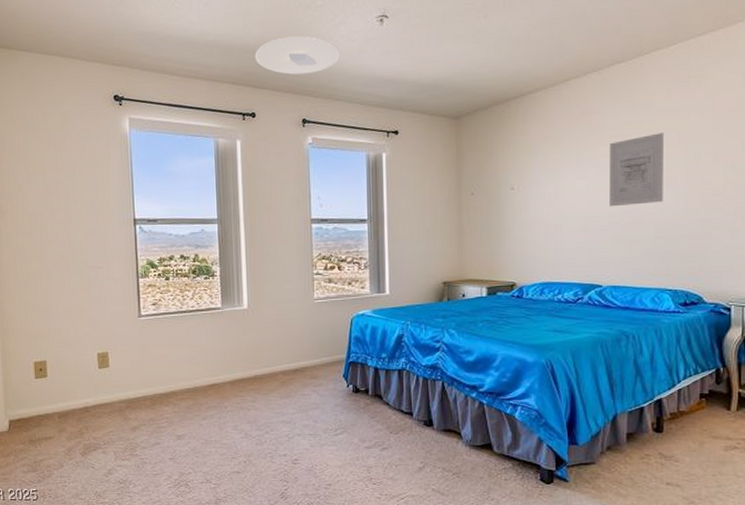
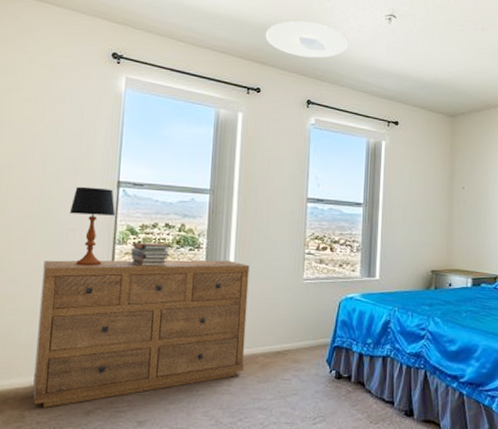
dresser: none [80,286,265,425] -> present [33,260,250,408]
table lamp: none [95,226,136,299] -> present [69,186,116,266]
book stack: none [153,274,188,297] -> present [130,242,171,267]

